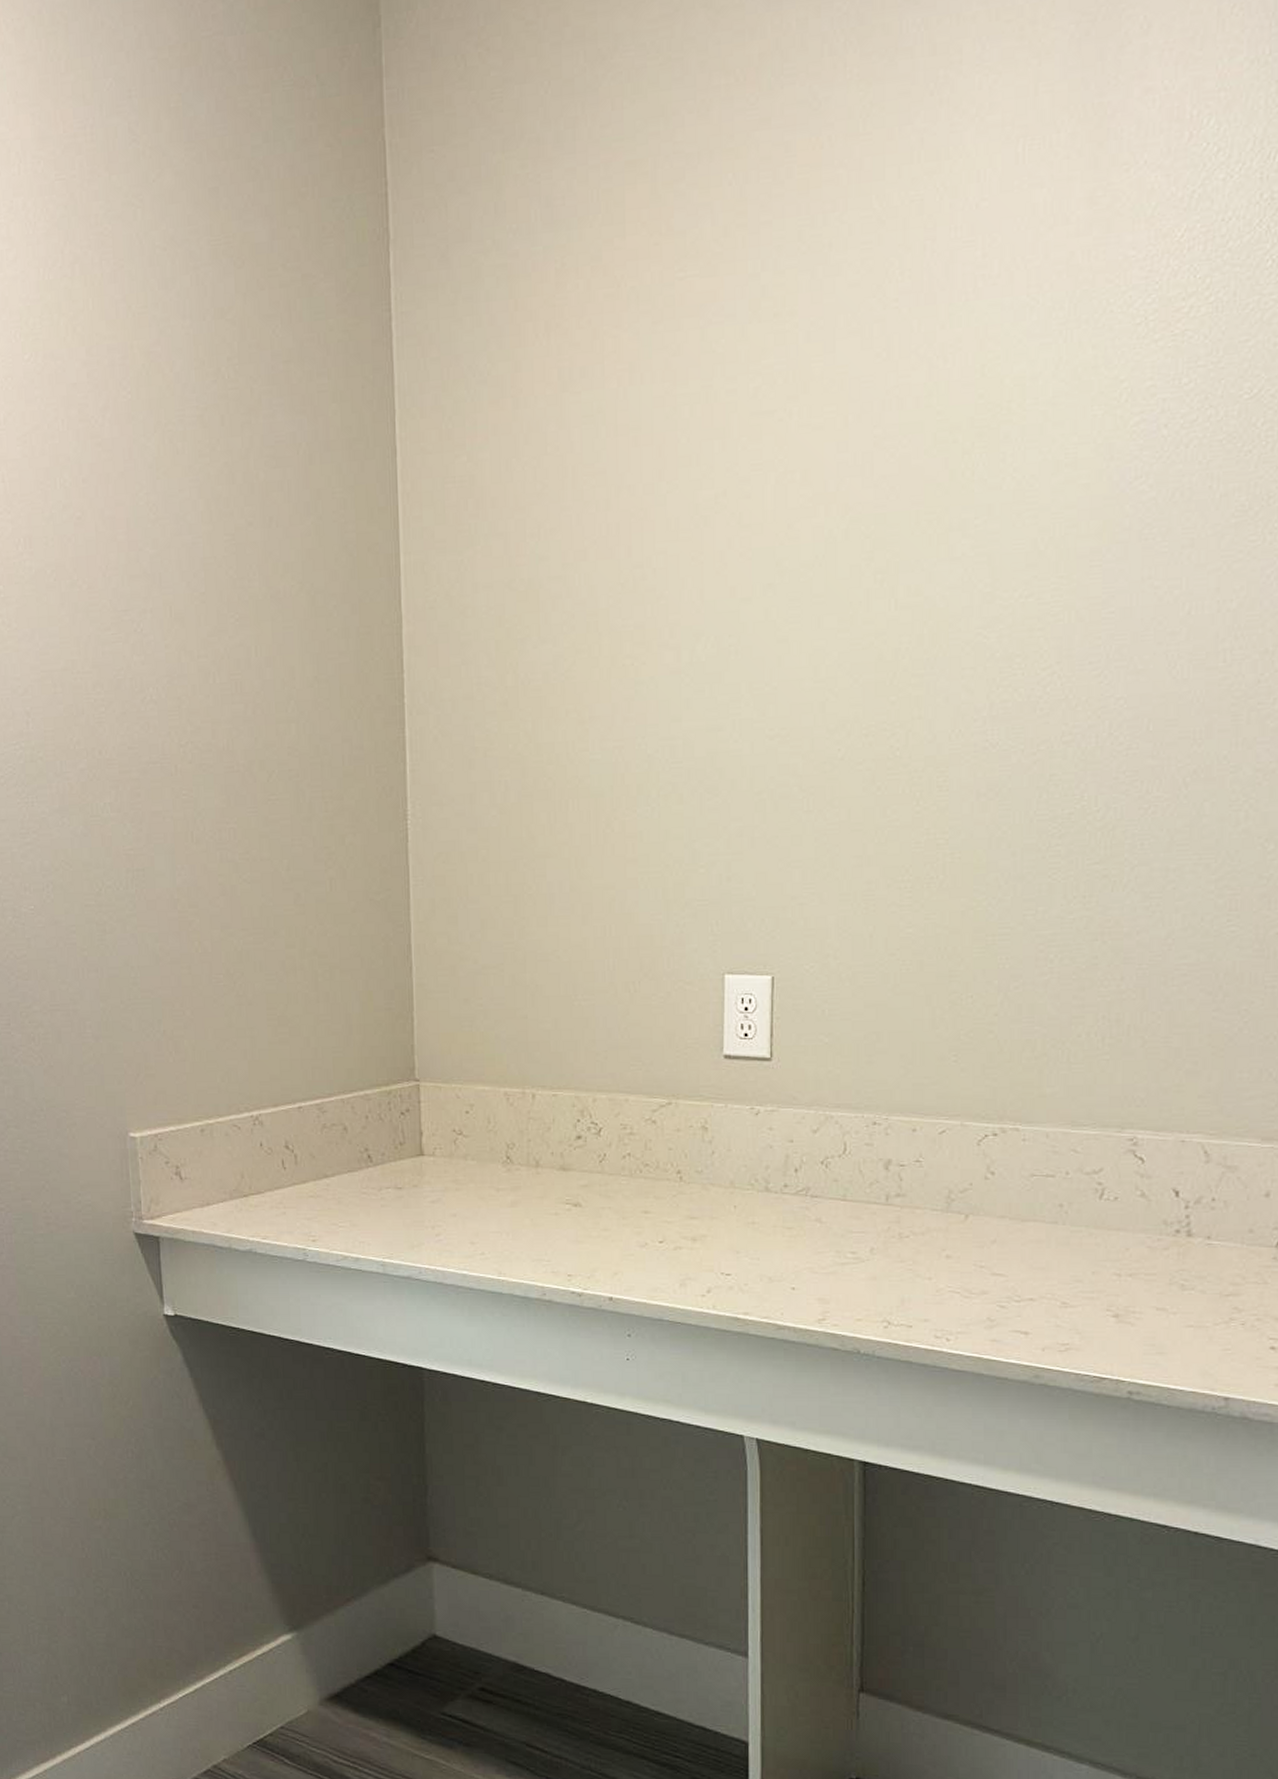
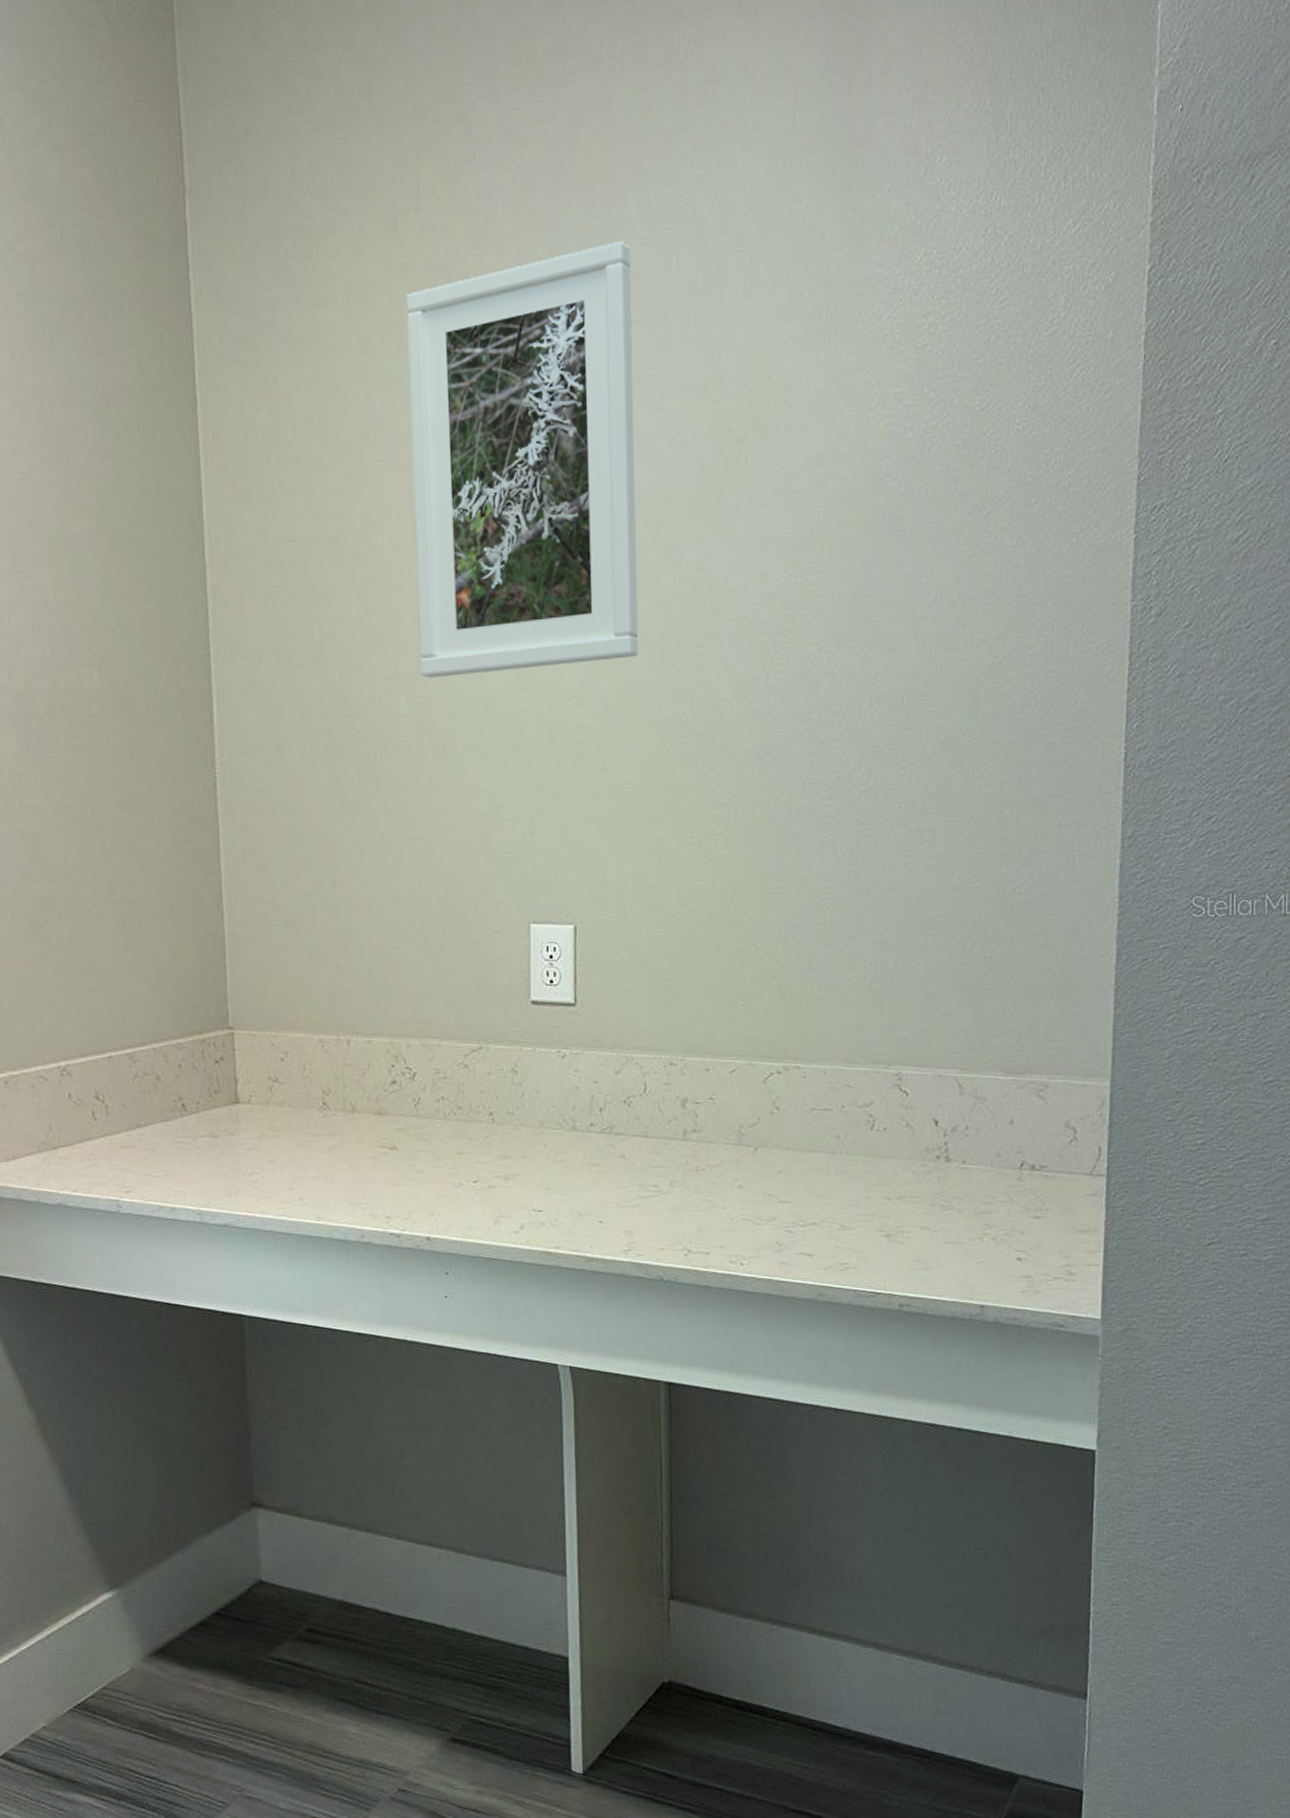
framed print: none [608,249,849,721] -> present [405,242,639,678]

